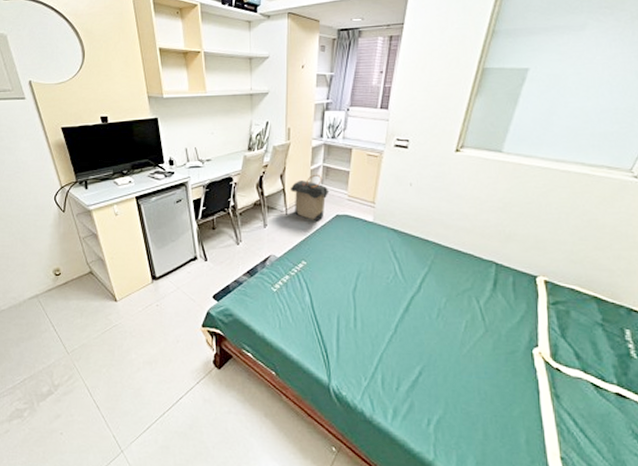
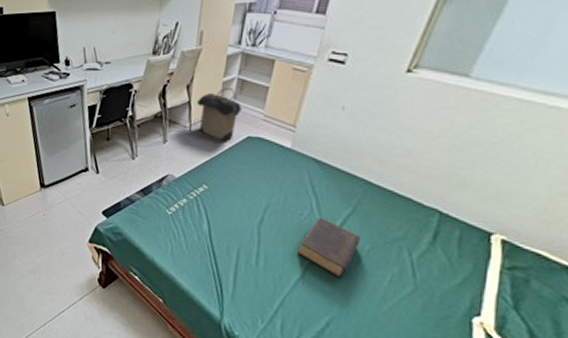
book: none [388,278,438,331] -> present [297,217,360,279]

